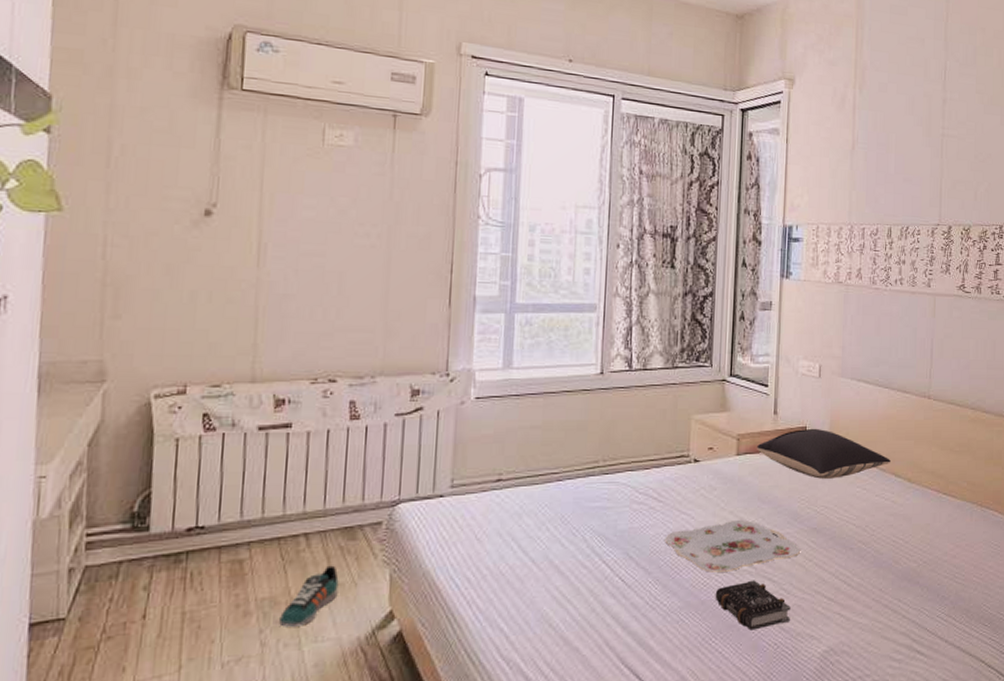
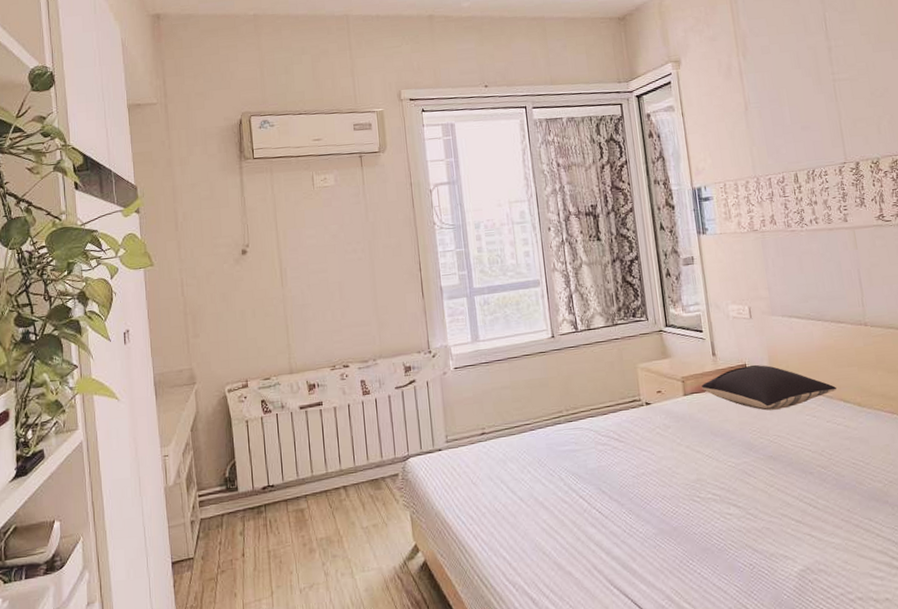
sneaker: present [279,565,339,627] -> none [335,510,374,560]
serving tray: present [665,519,800,572] -> none [631,452,760,502]
book: present [715,580,790,631] -> none [685,506,761,553]

